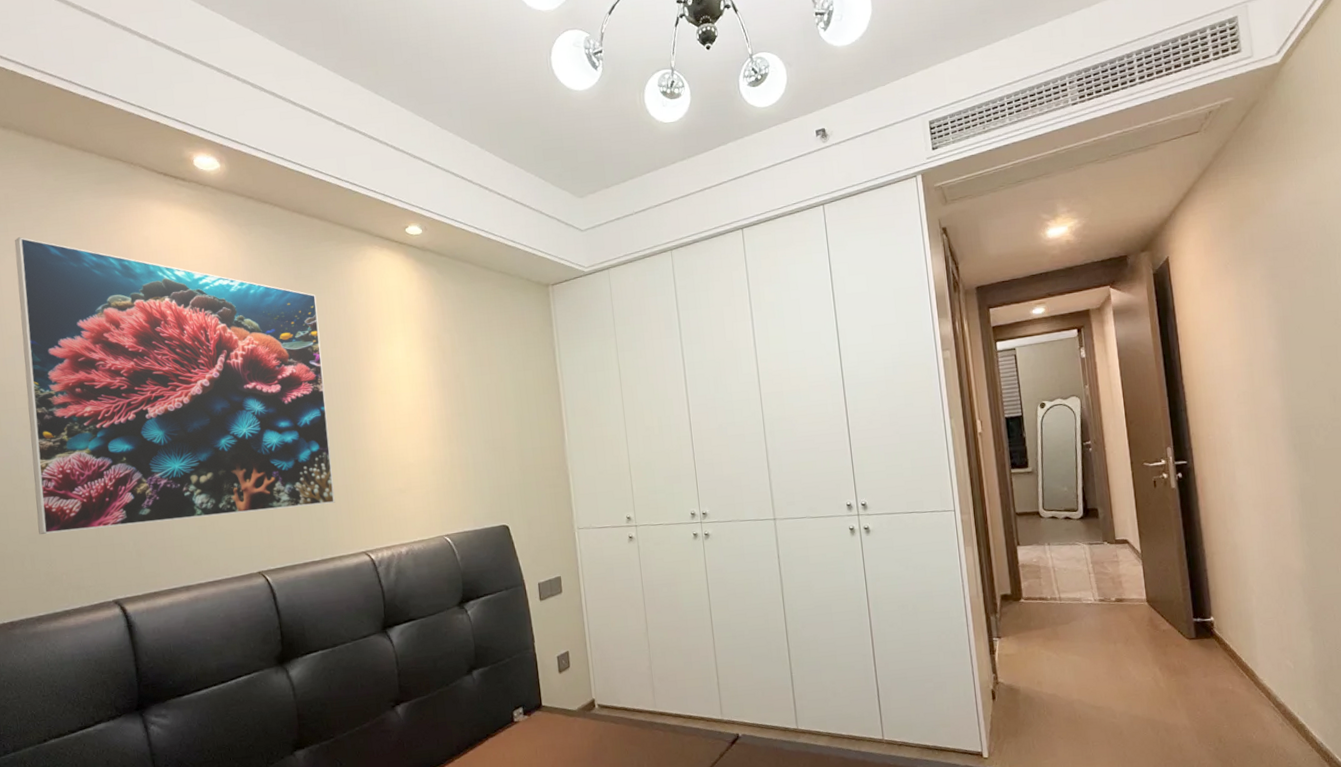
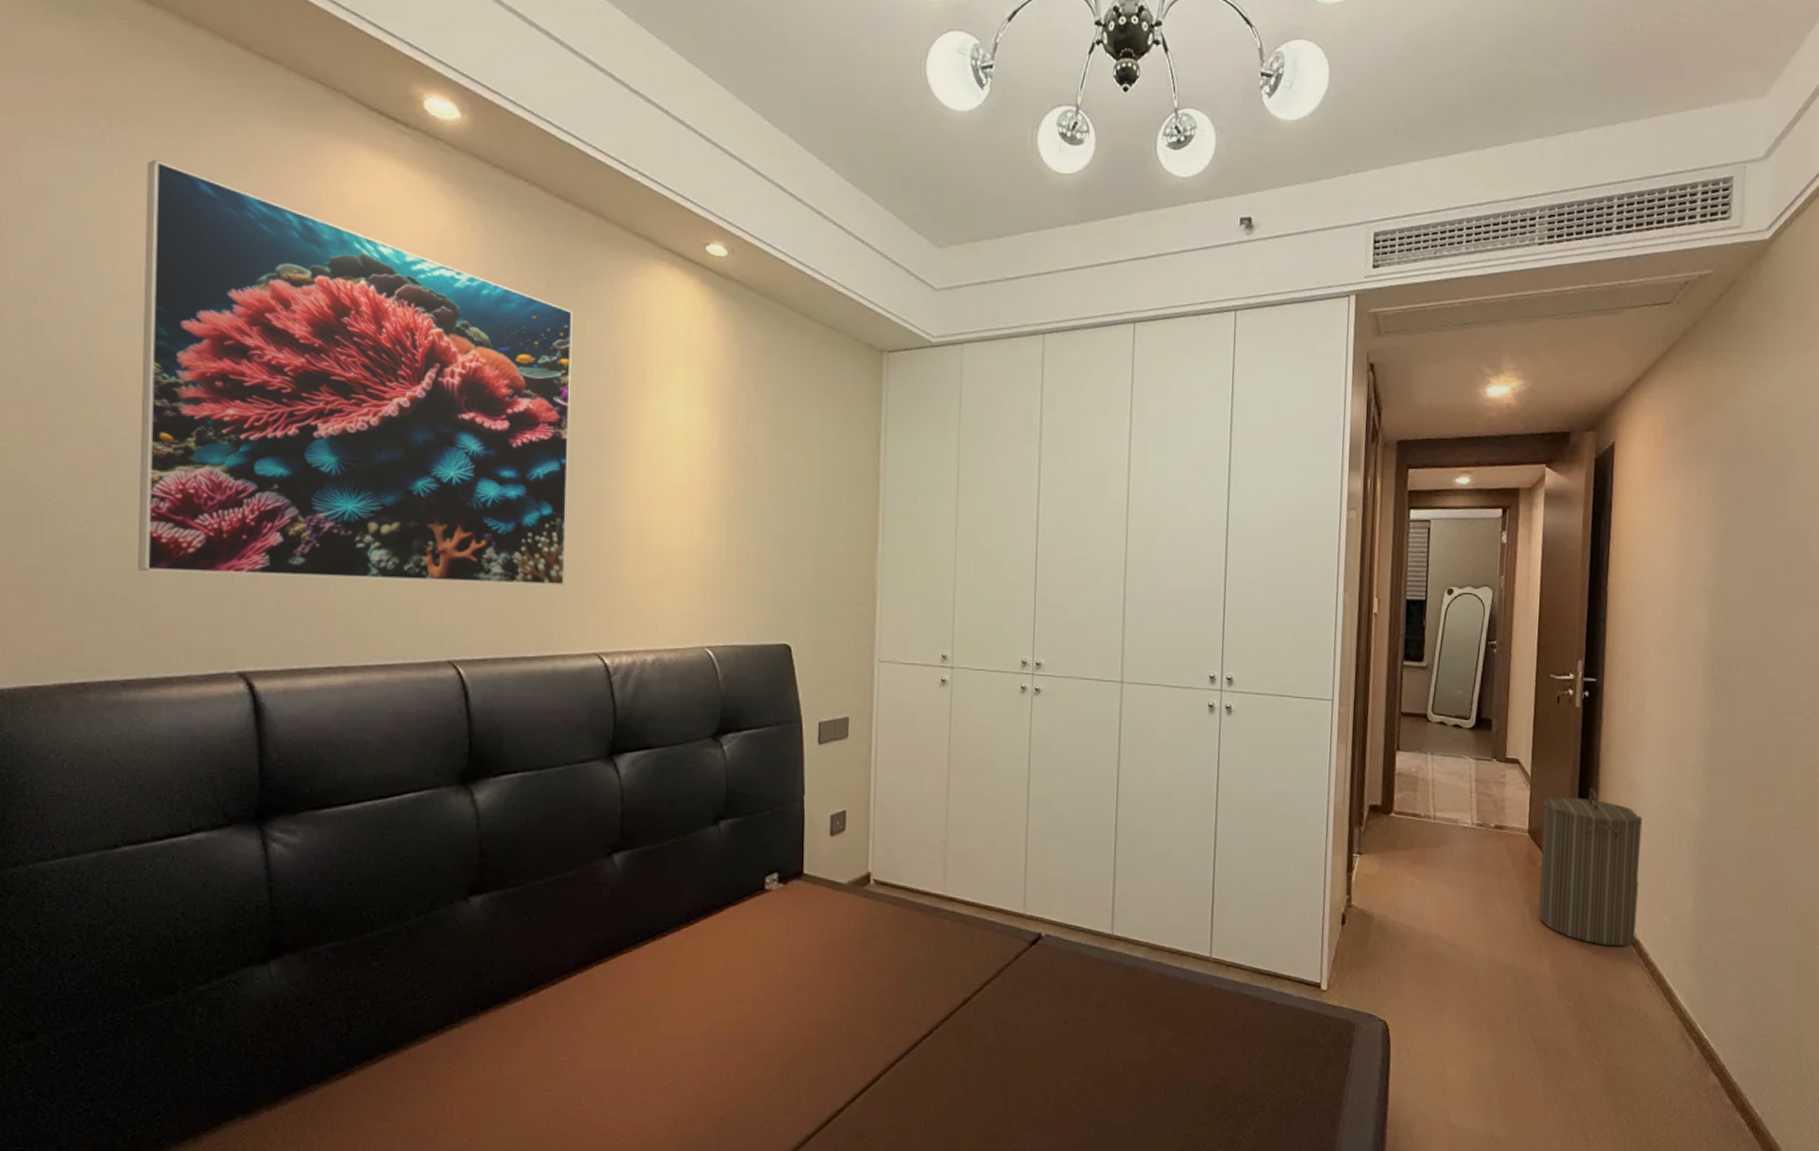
laundry hamper: none [1156,556,1265,693] -> present [1538,788,1643,947]

